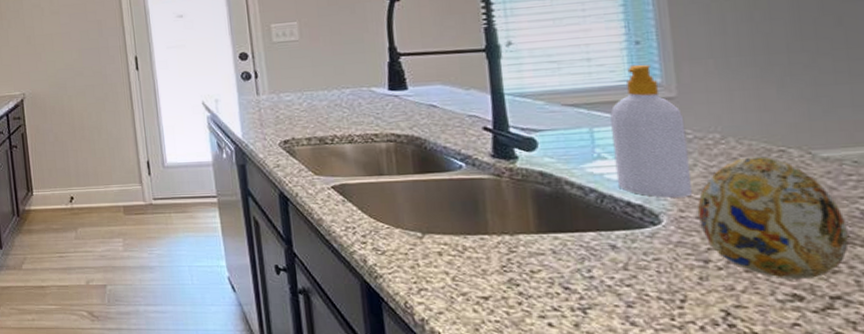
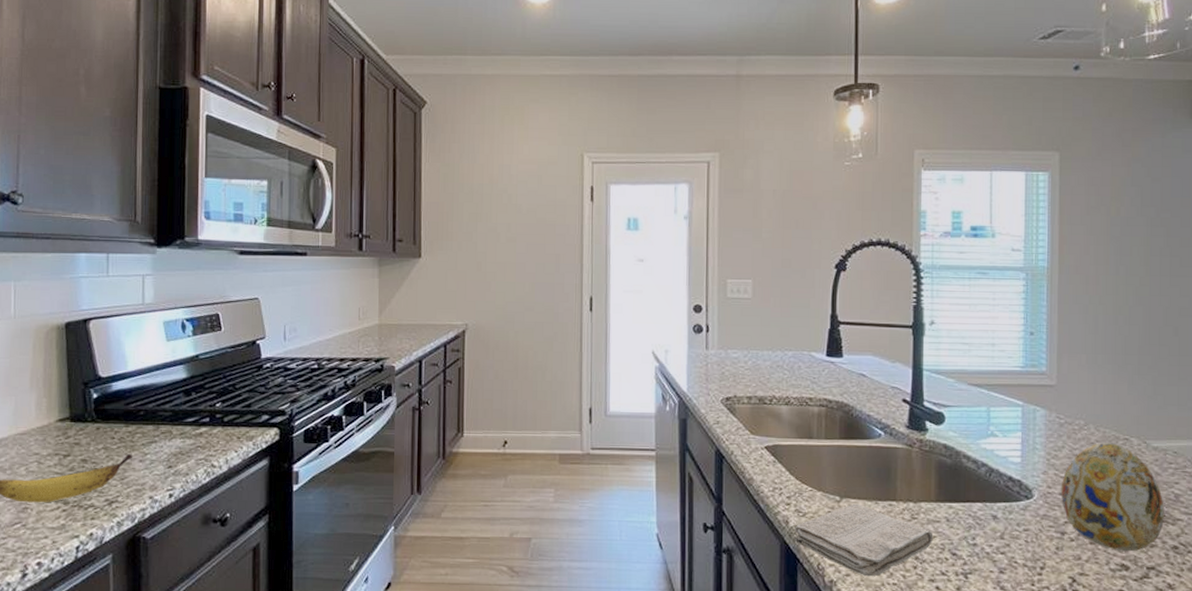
washcloth: none [374,239,539,314] -> present [794,503,933,577]
soap bottle: present [610,64,692,198] -> none [1003,353,1060,475]

